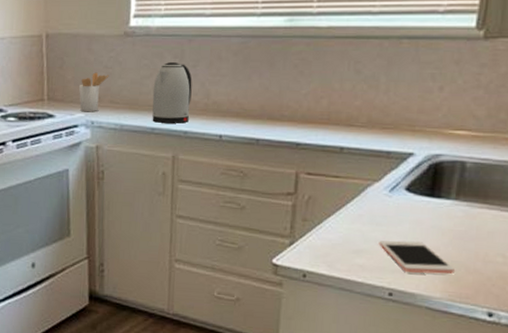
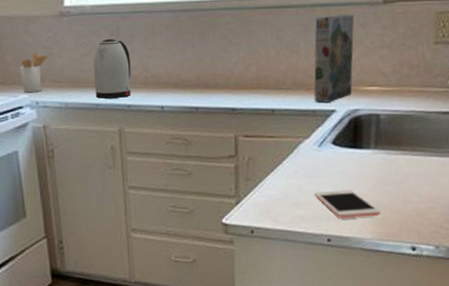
cereal box: none [390,49,448,144] -> present [314,14,355,103]

